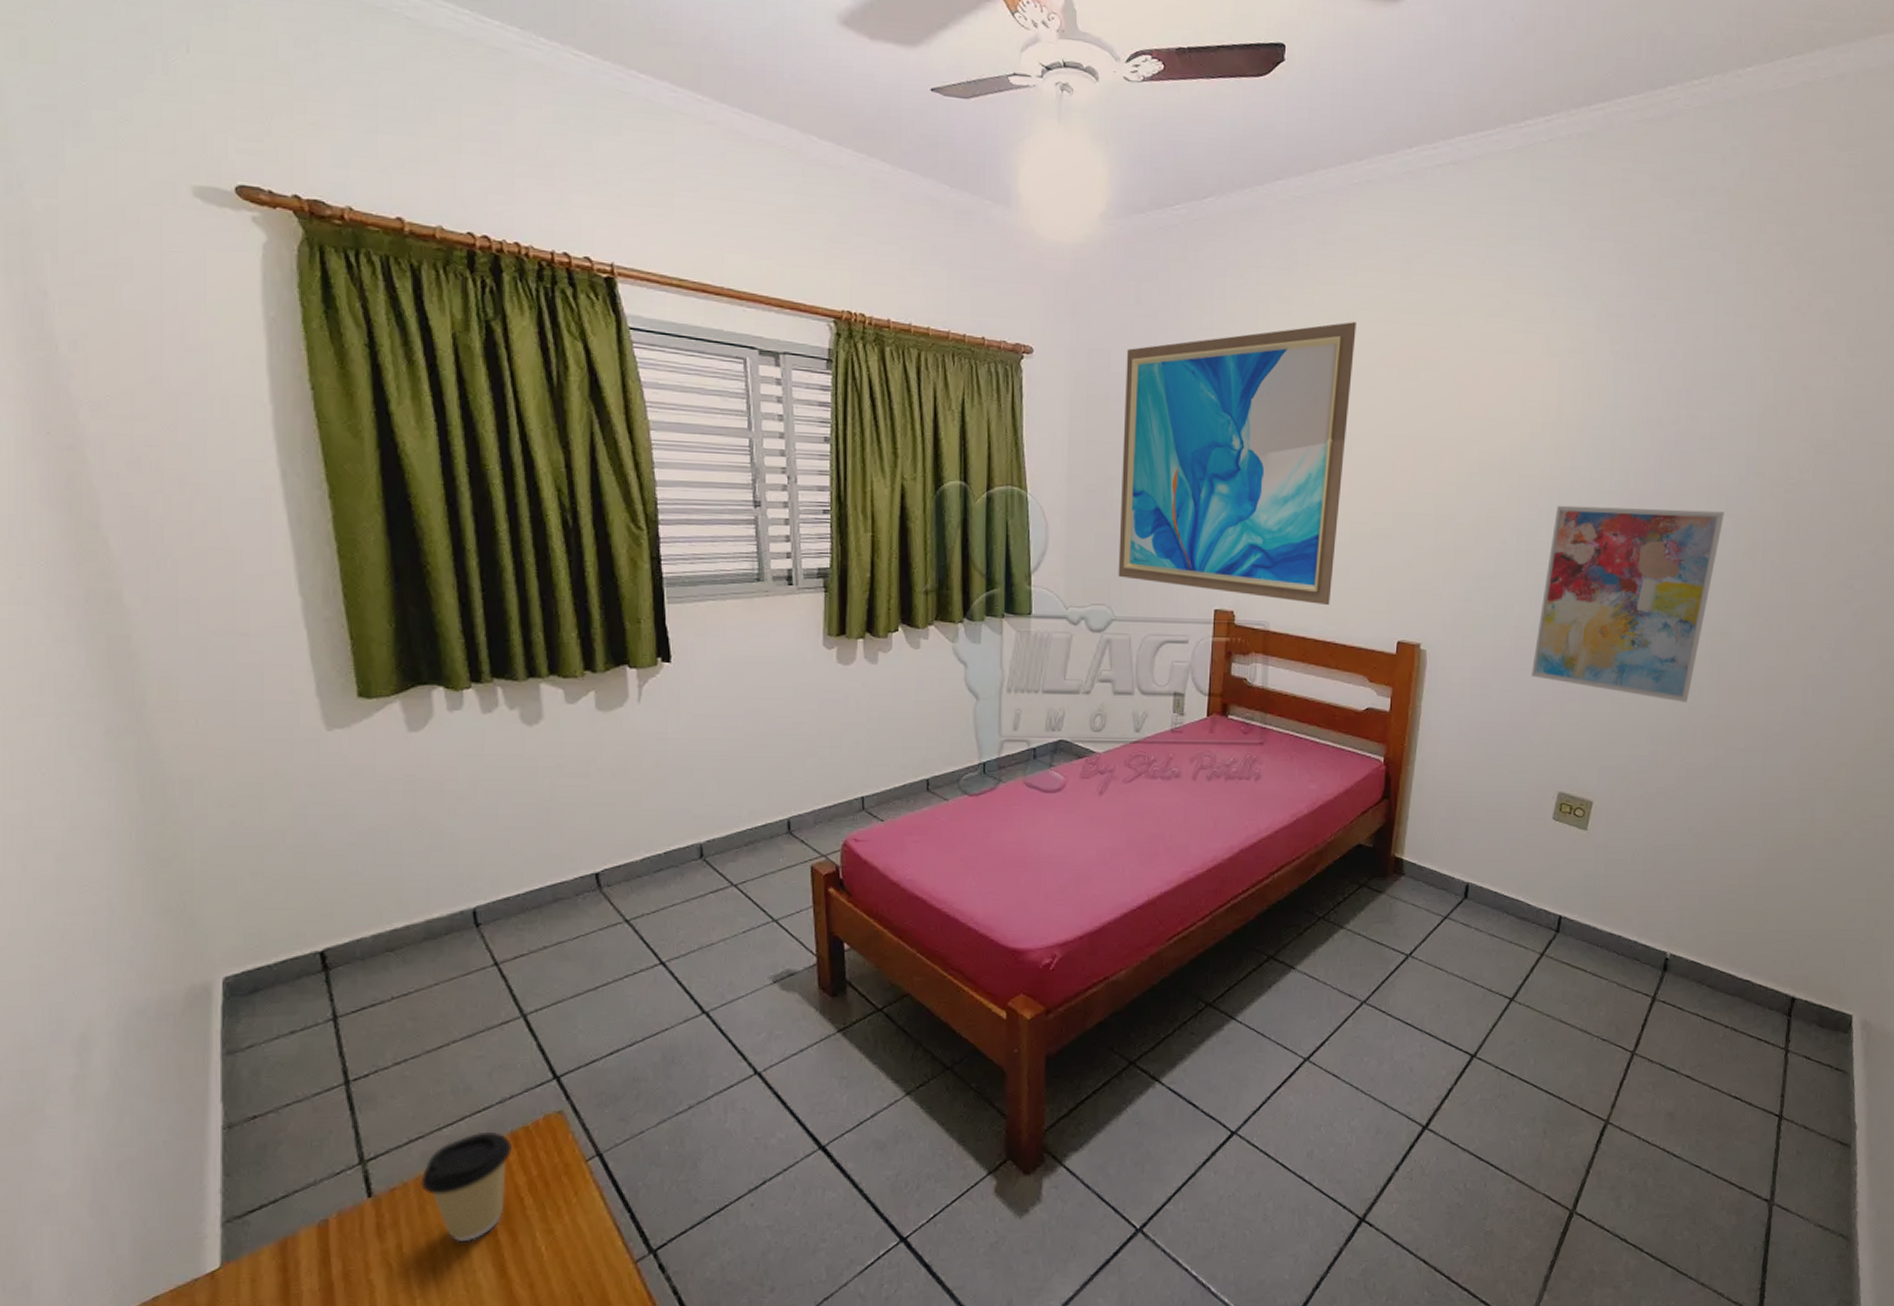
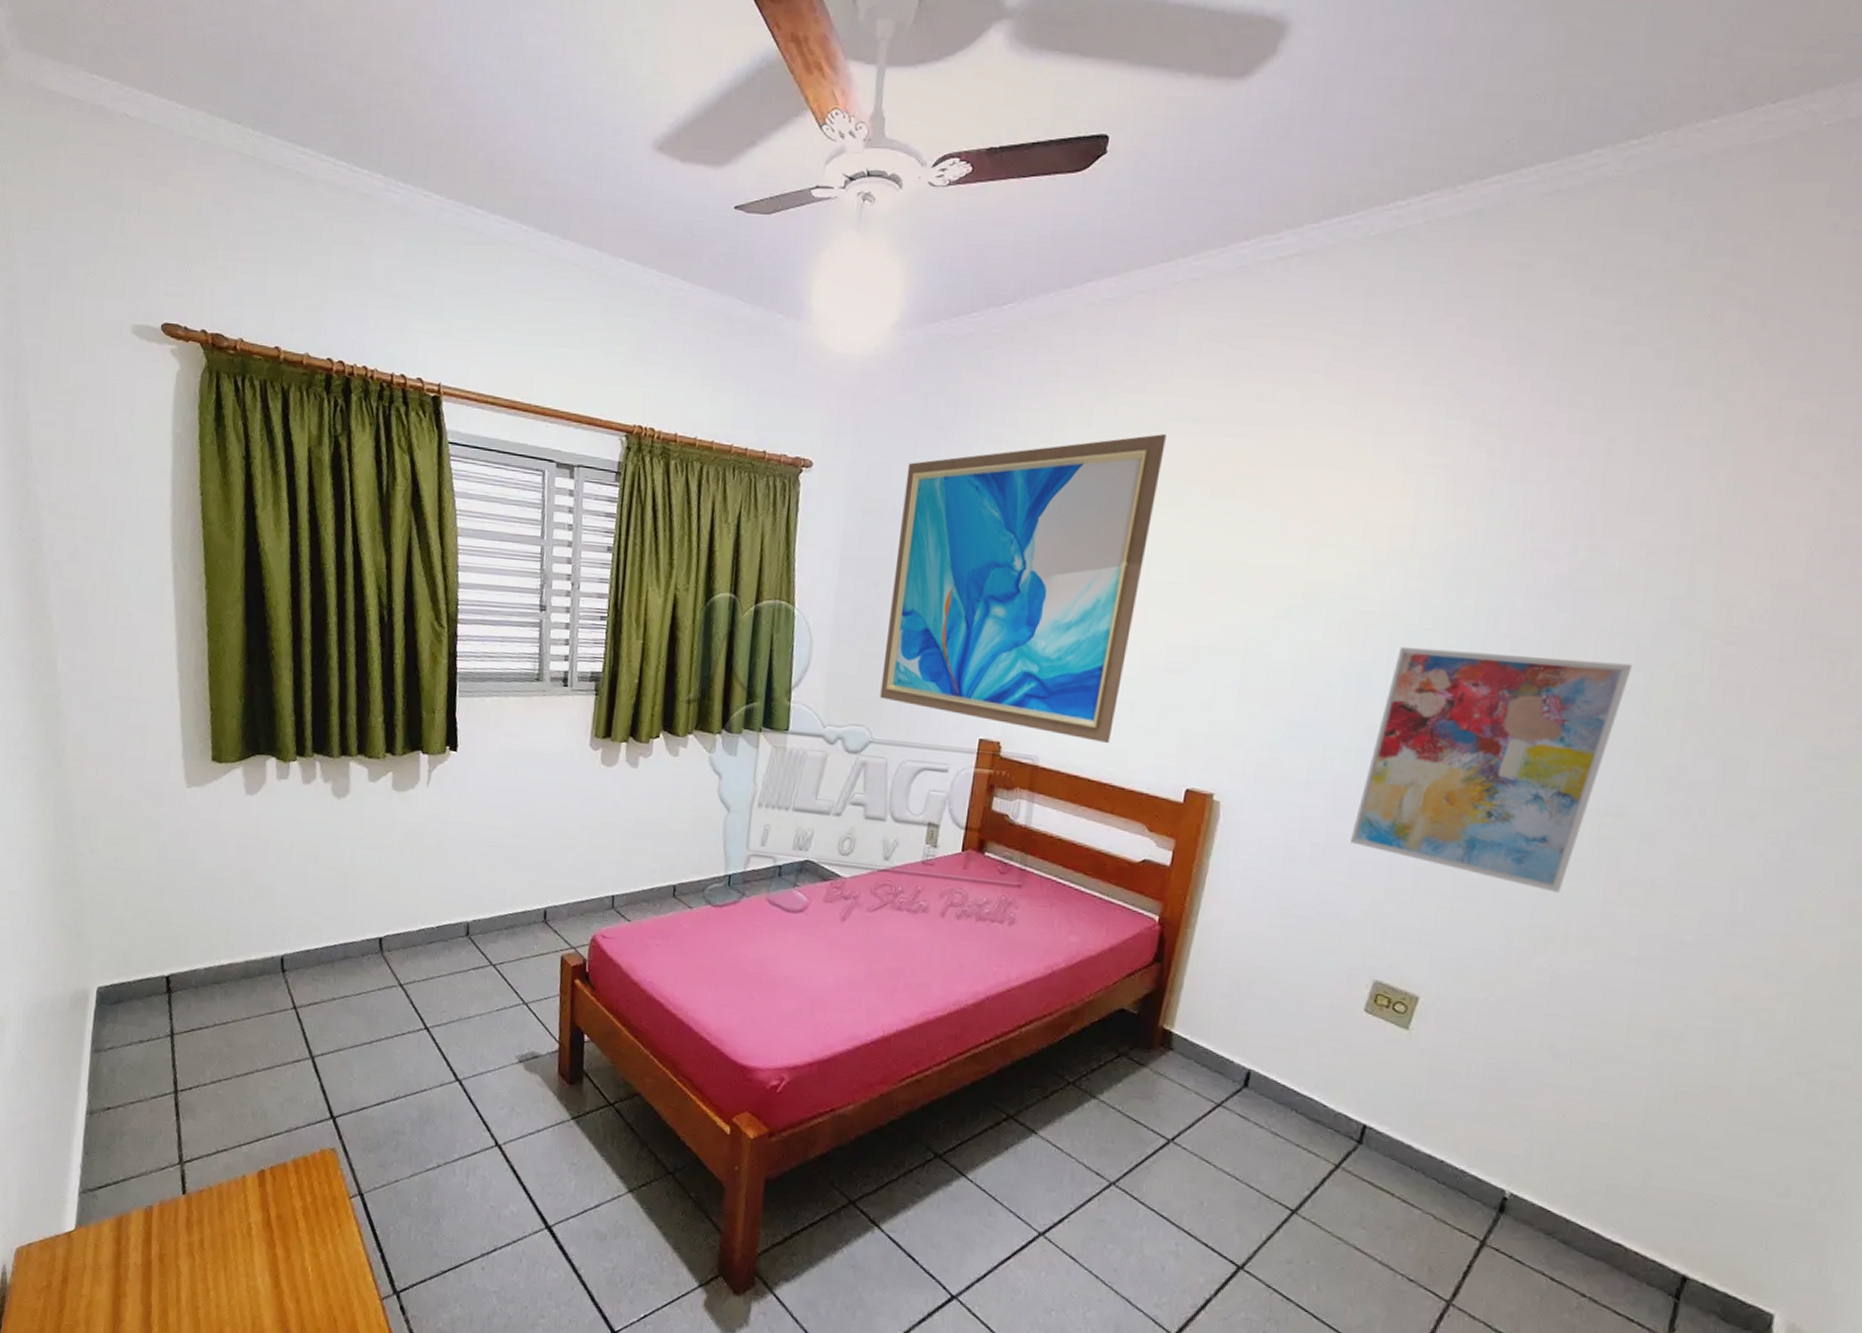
coffee cup: present [420,1131,512,1241] -> none [221,1154,293,1250]

